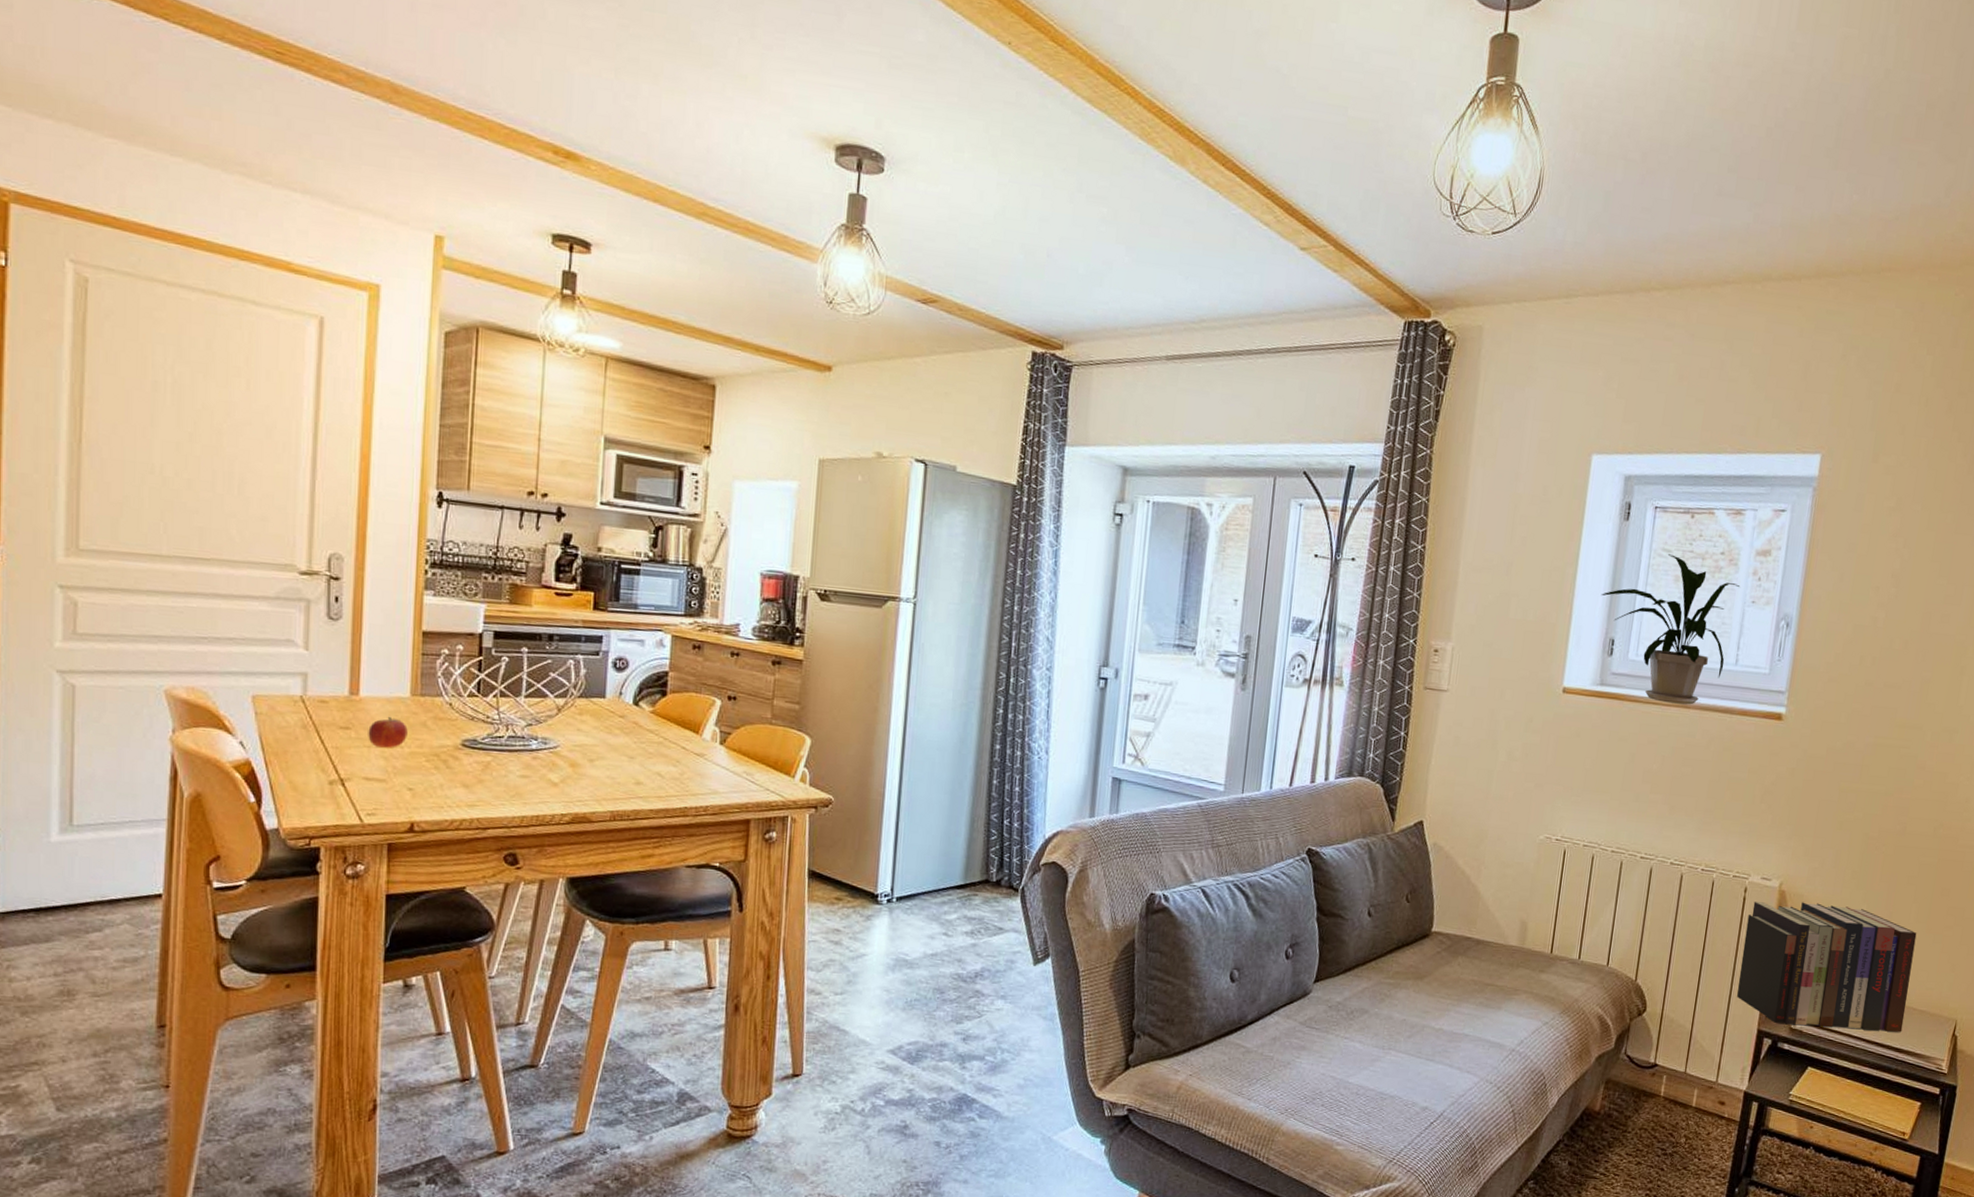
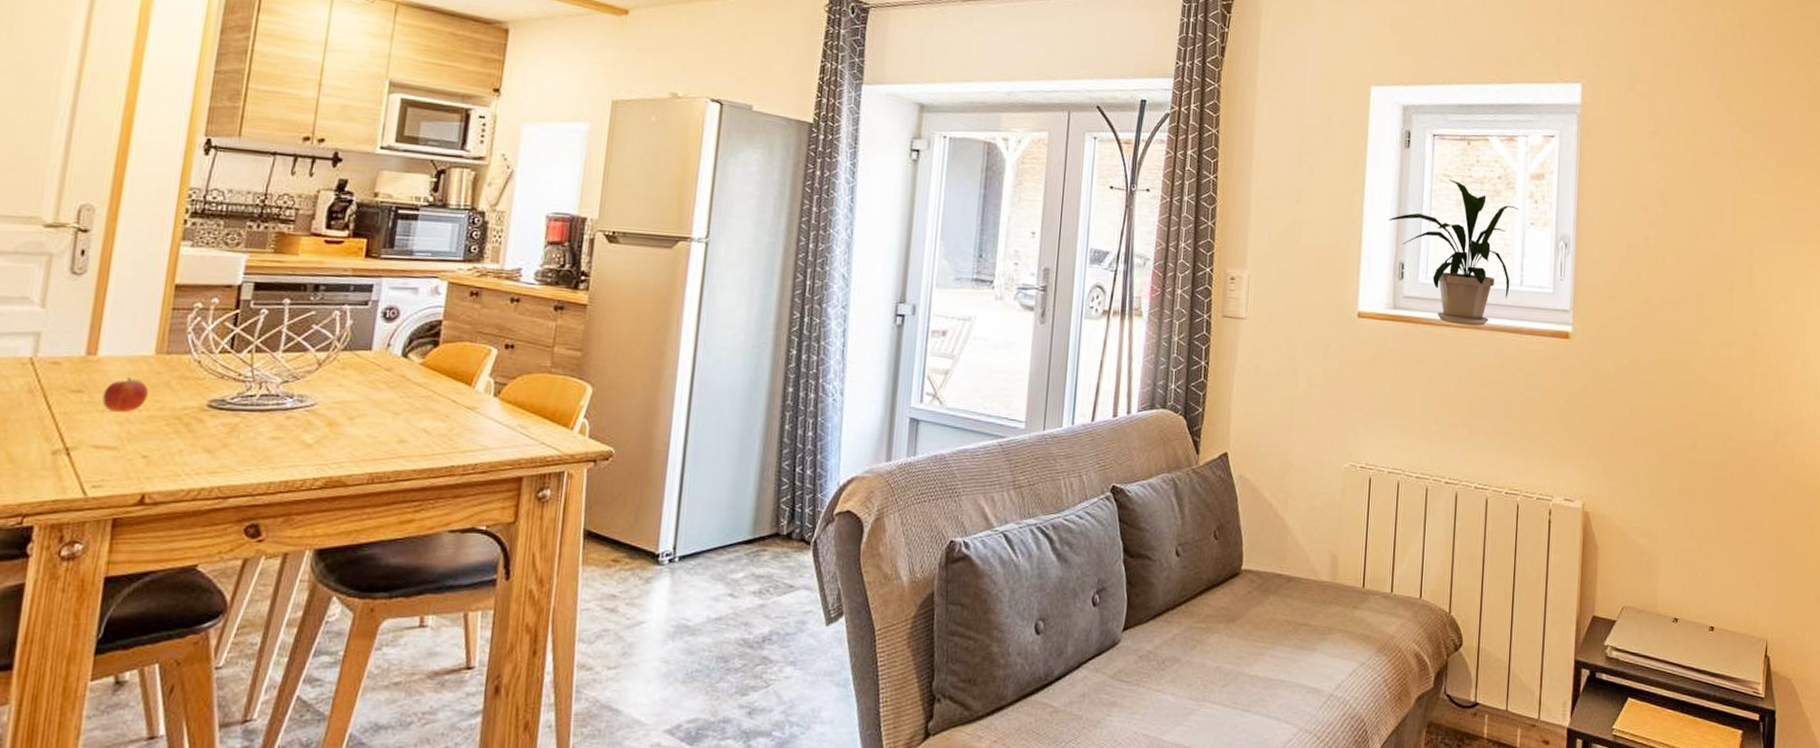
books: present [1737,902,1917,1032] -> none [1551,522,1719,656]

